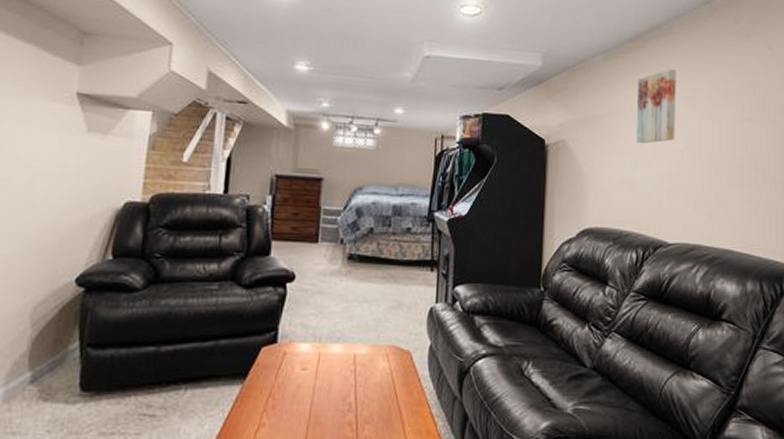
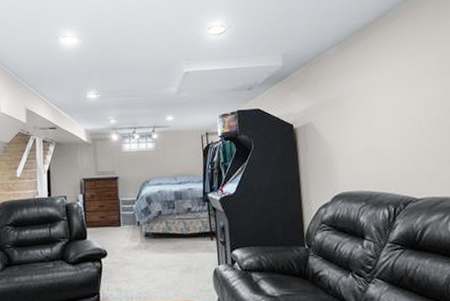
wall art: present [635,69,676,144] -> none [370,49,412,117]

